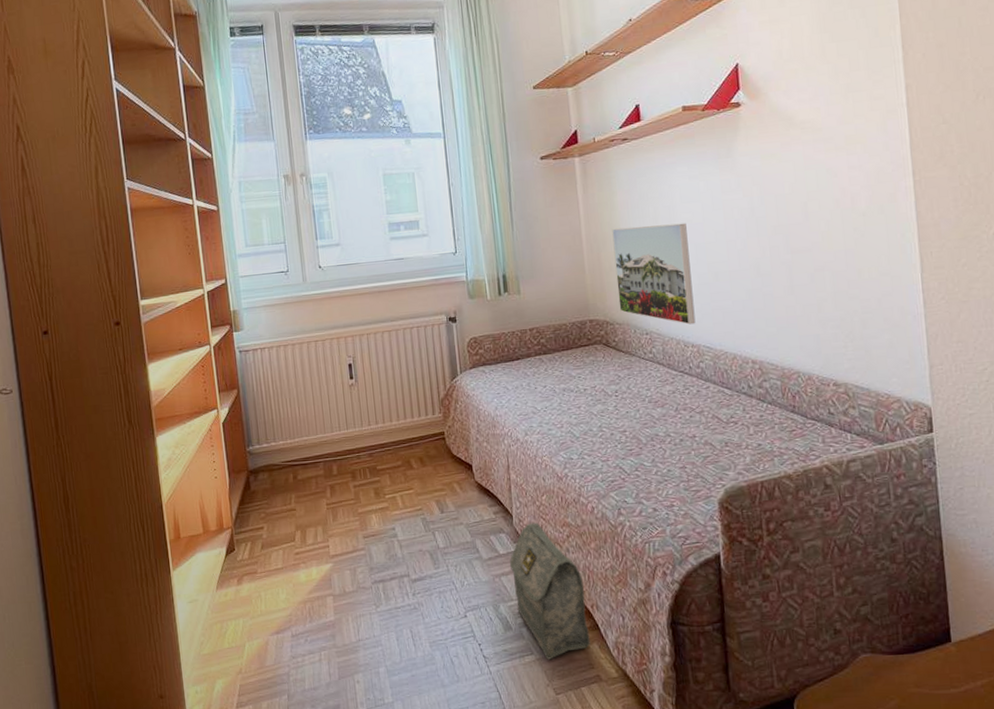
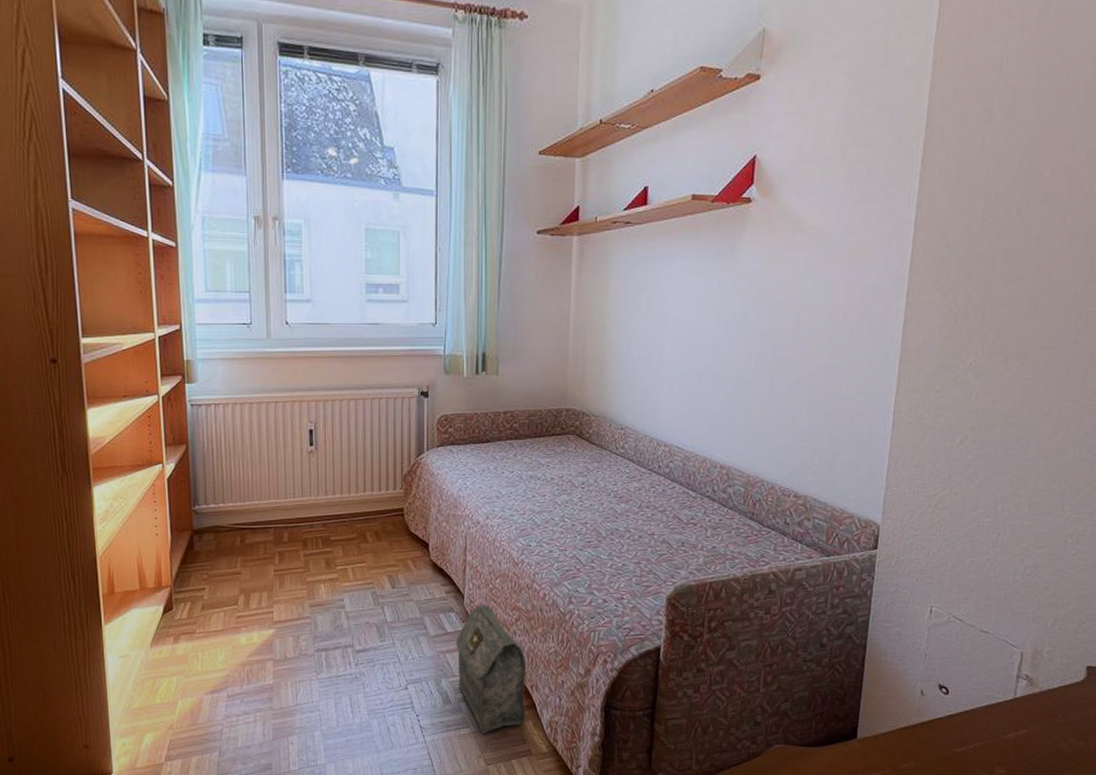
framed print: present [612,223,696,325] -> none [598,317,677,424]

